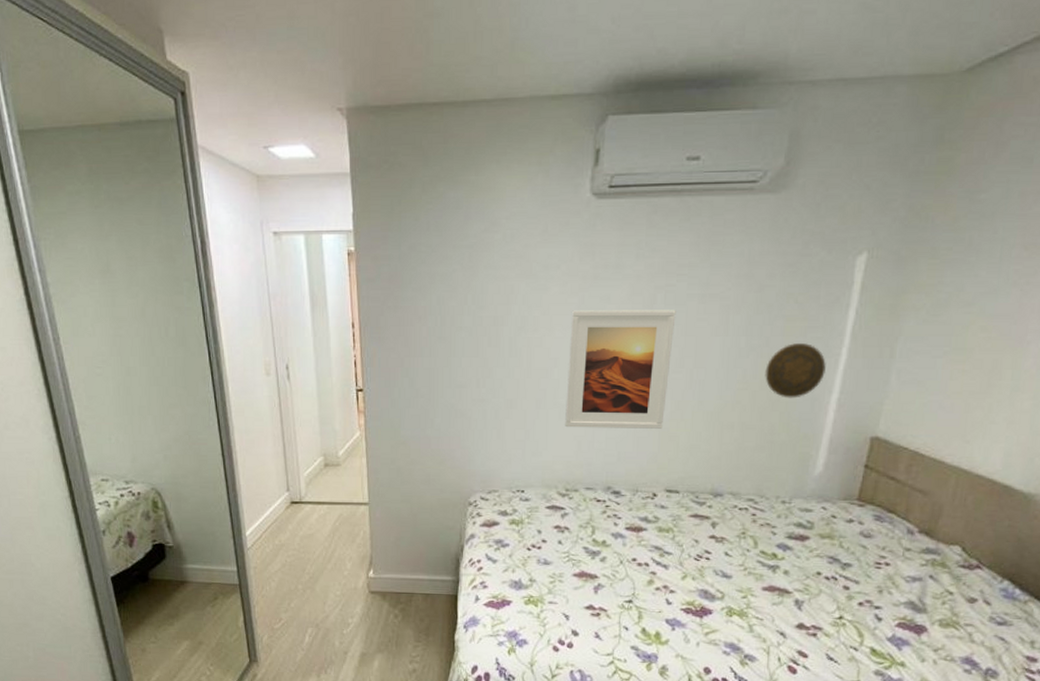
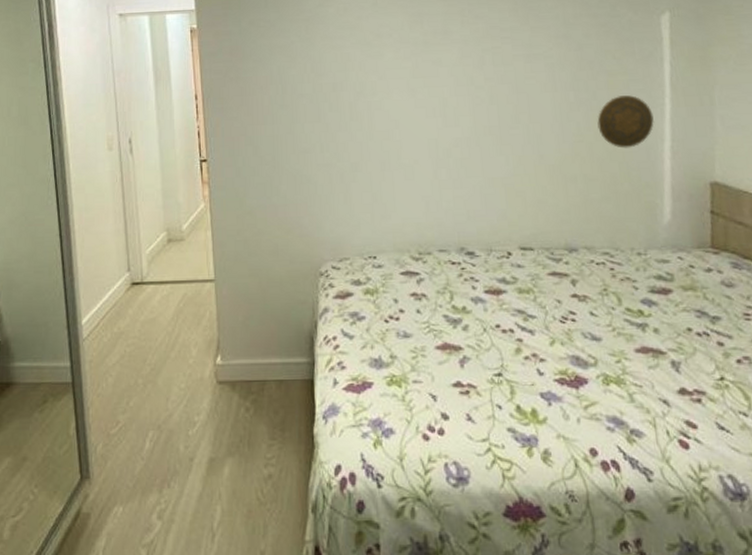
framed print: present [565,310,676,429] -> none [406,70,508,188]

